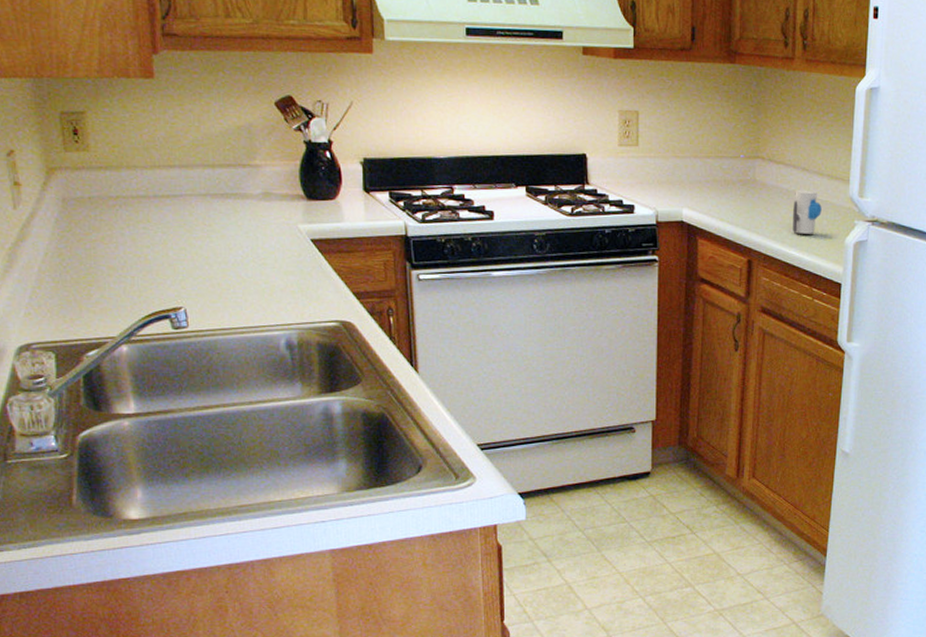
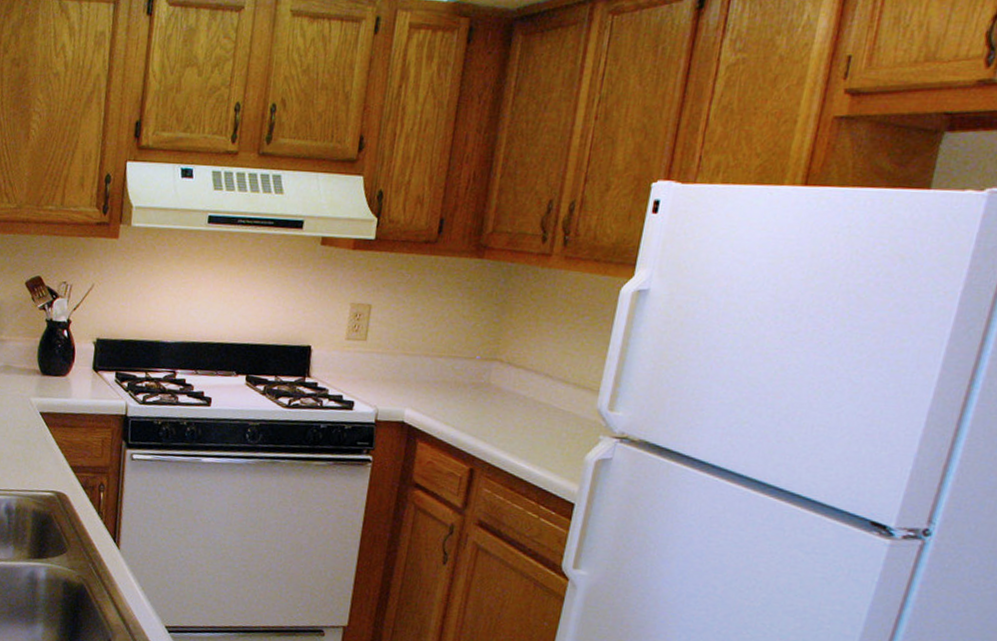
toy: present [793,189,822,235] -> none [525,397,563,447]

